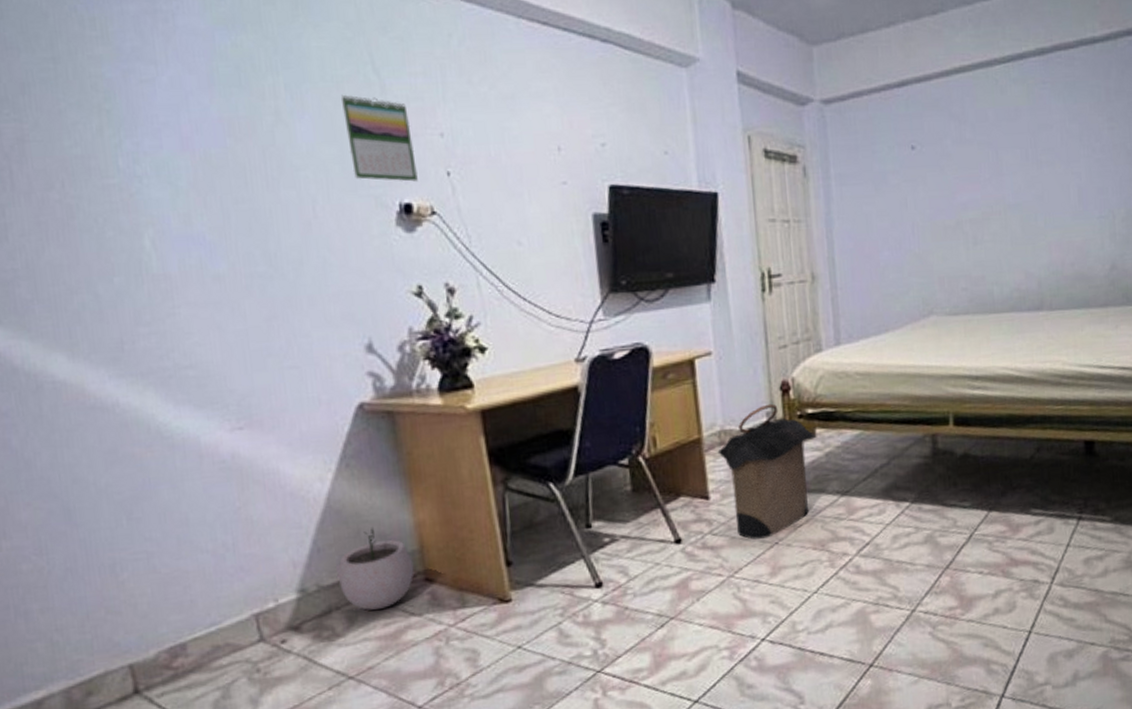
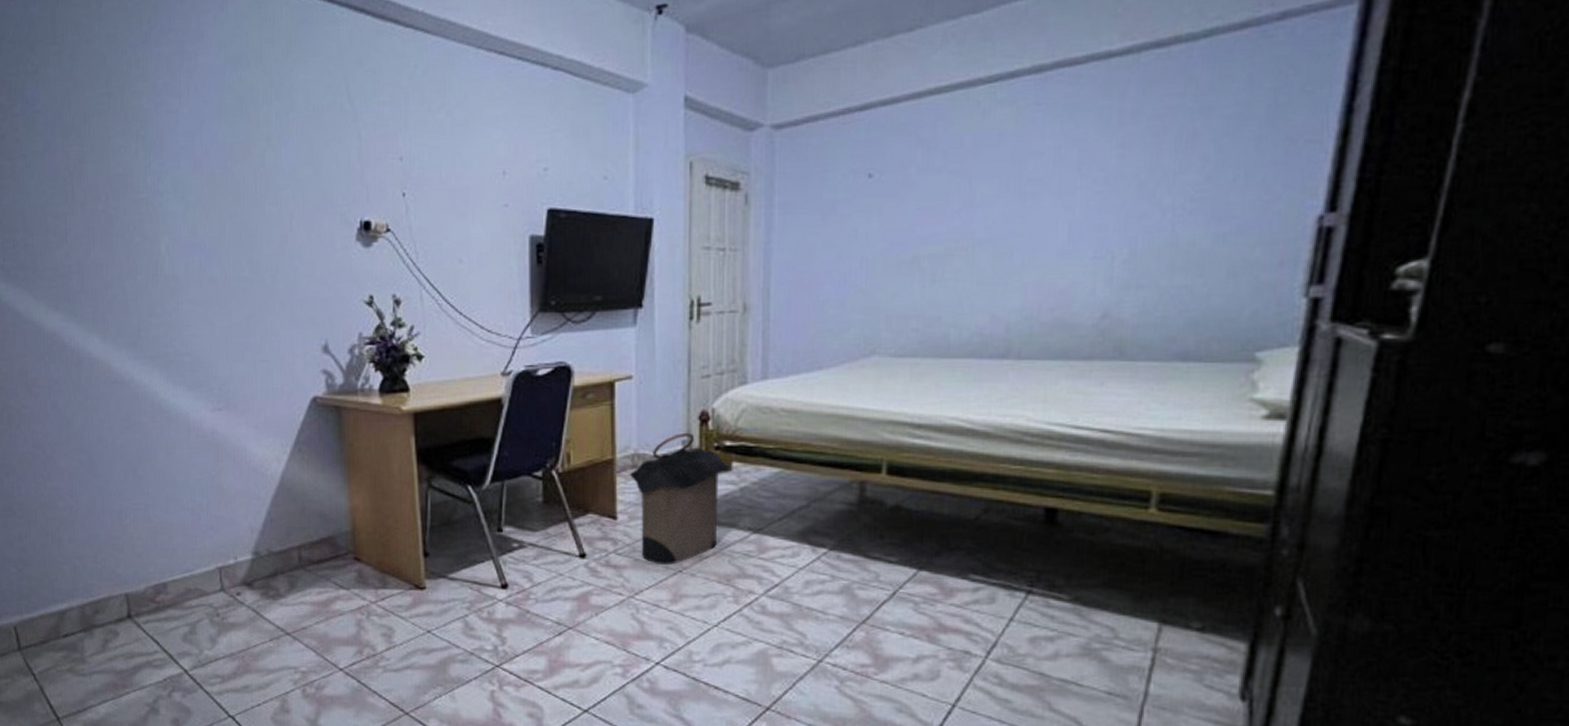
plant pot: present [337,526,414,610] -> none [284,506,346,579]
calendar: present [340,94,418,182] -> none [319,122,377,201]

